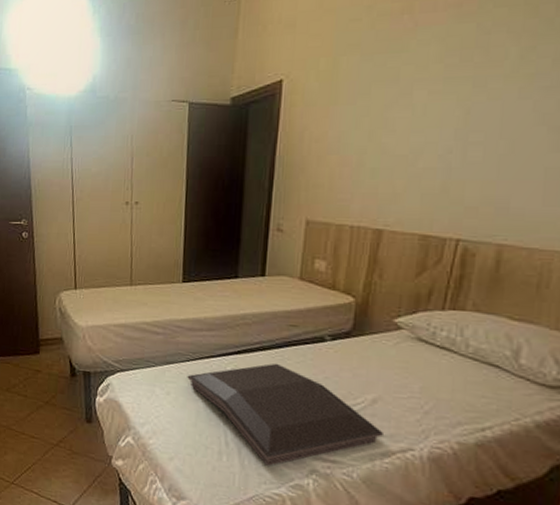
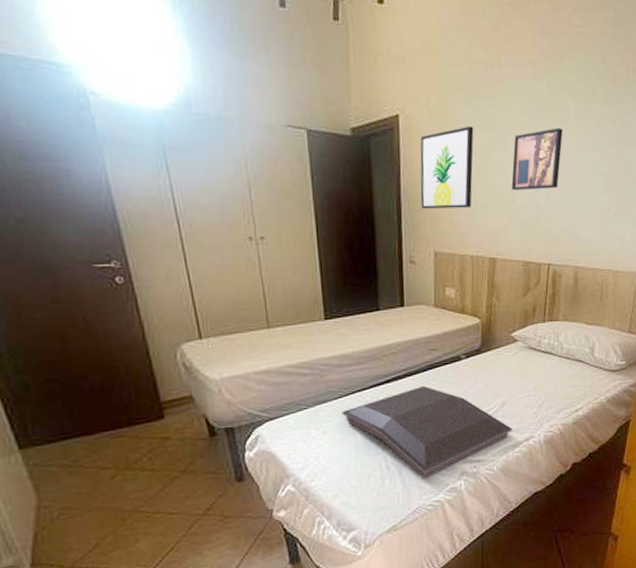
wall art: none [296,83,370,175] -> present [420,126,474,209]
wall art: none [413,74,496,153] -> present [511,127,563,191]

